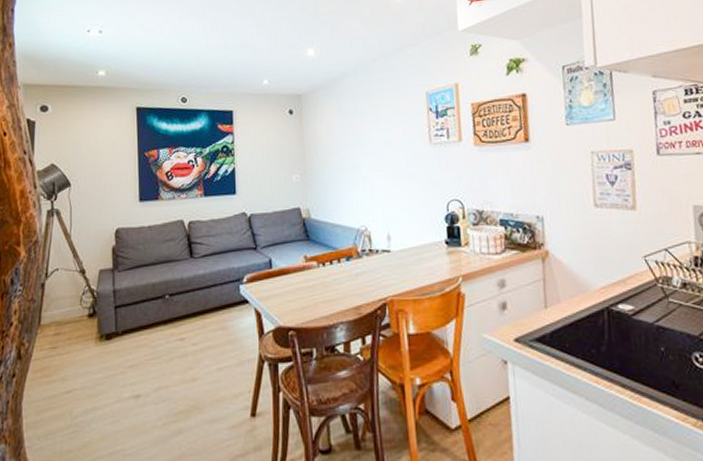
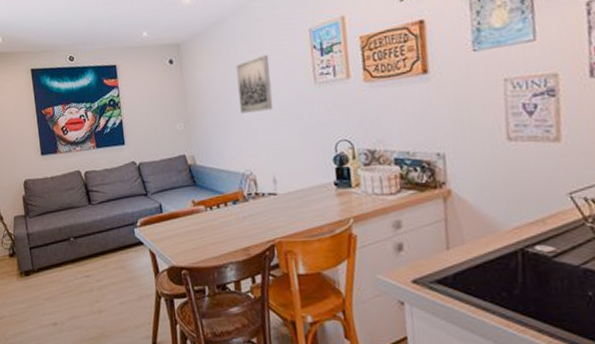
wall art: none [355,112,390,169] -> present [235,54,273,114]

